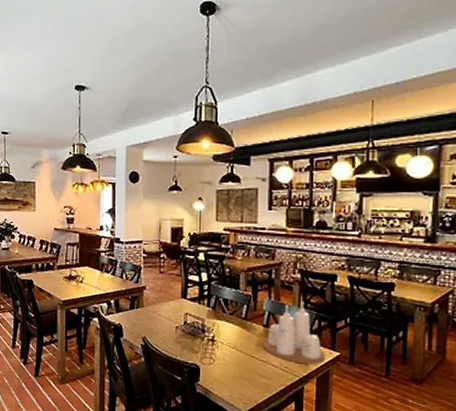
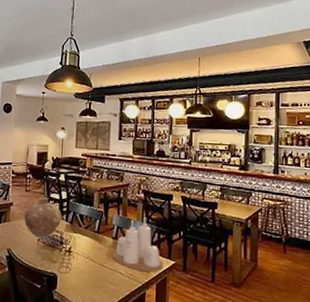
vase: none [160,280,202,326] -> present [24,197,61,239]

